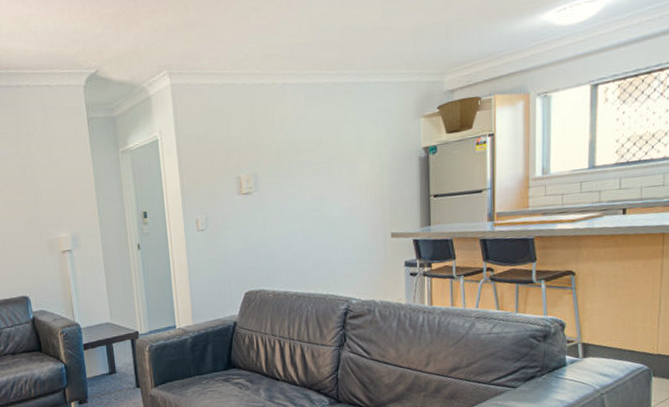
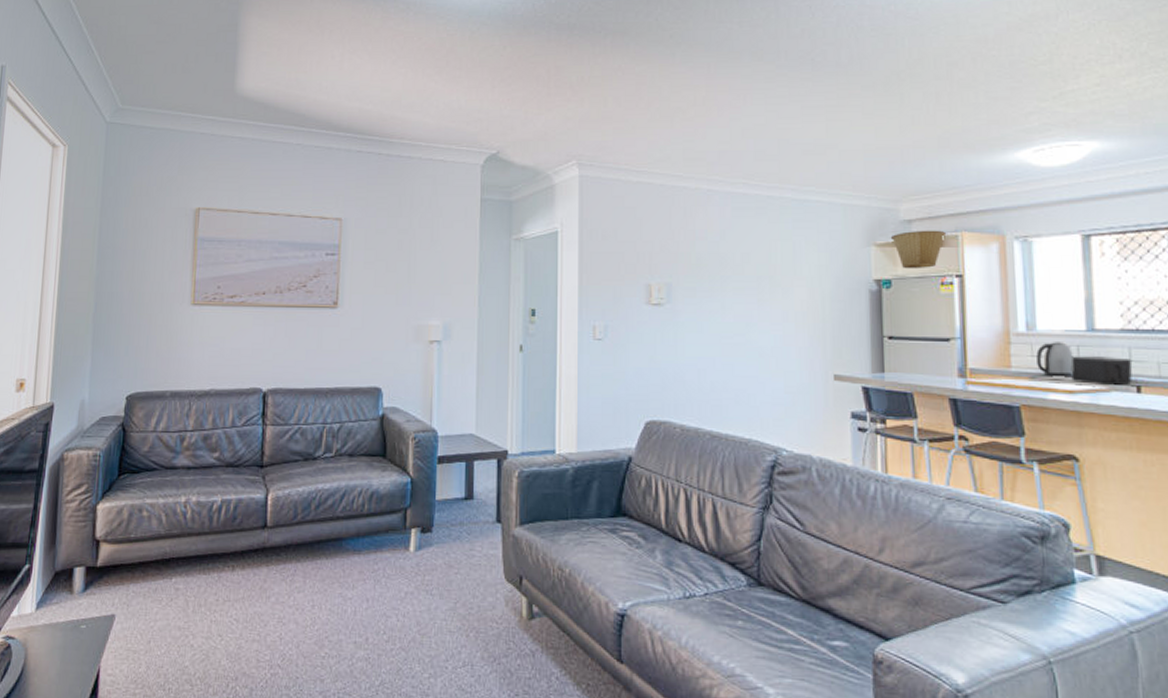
kettle: none [549,180,577,210] -> present [1036,342,1073,378]
toaster: none [574,187,622,213] -> present [1070,356,1133,386]

